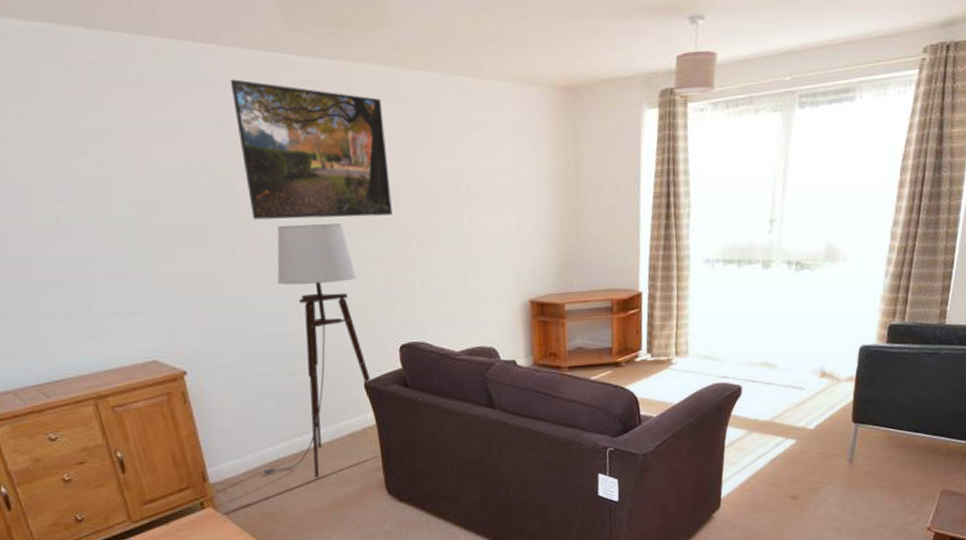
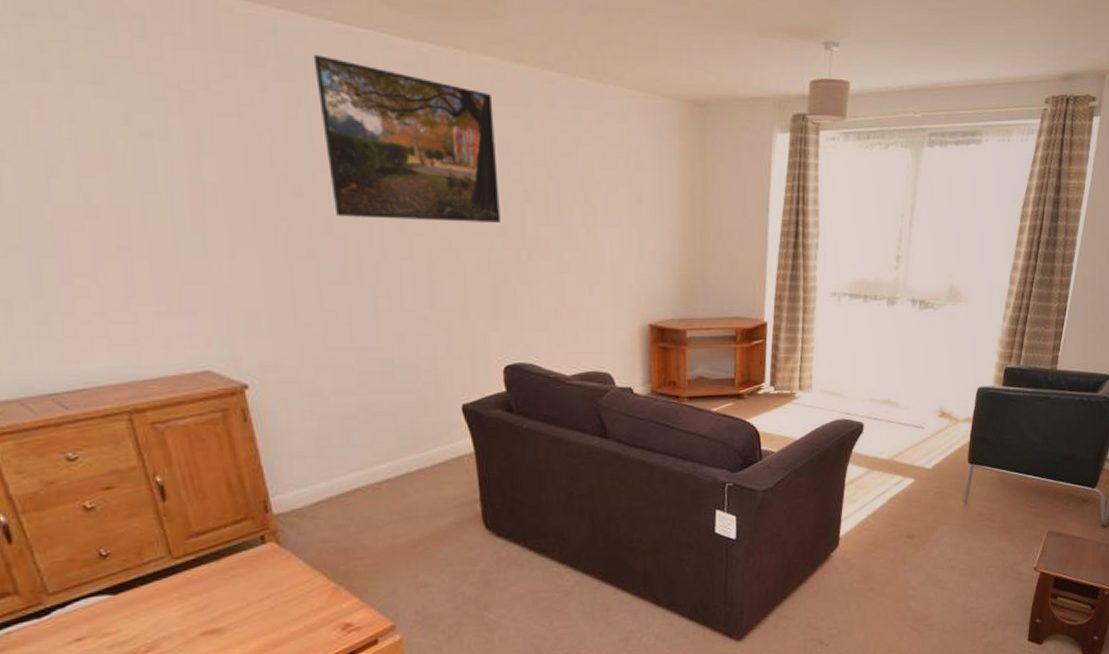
floor lamp: present [261,223,371,479] -> none [336,225,470,511]

